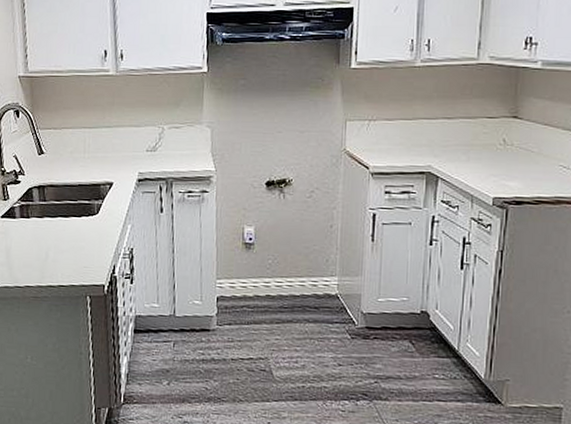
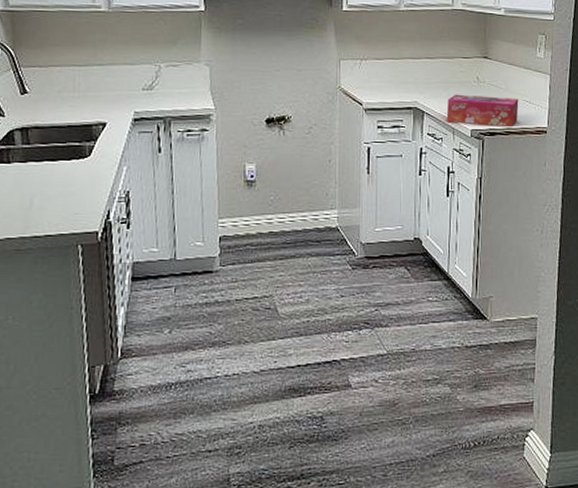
tissue box: none [464,158,554,196] -> present [446,94,519,128]

